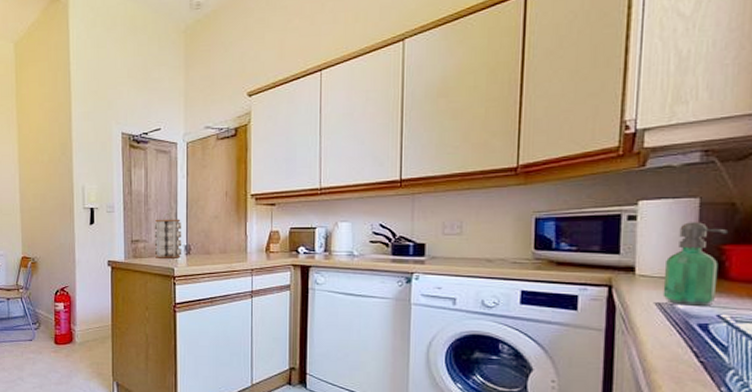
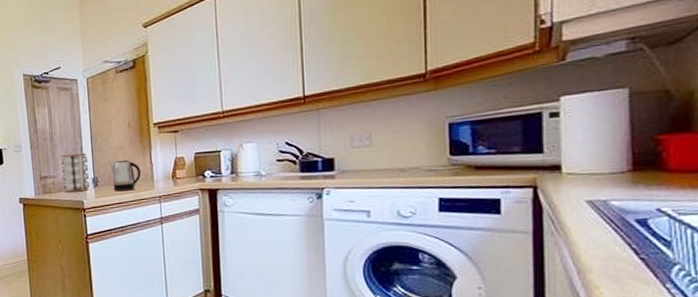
kettle: none [204,229,235,261] -> present [110,159,141,192]
soap dispenser: present [662,222,729,306] -> none [594,113,664,202]

